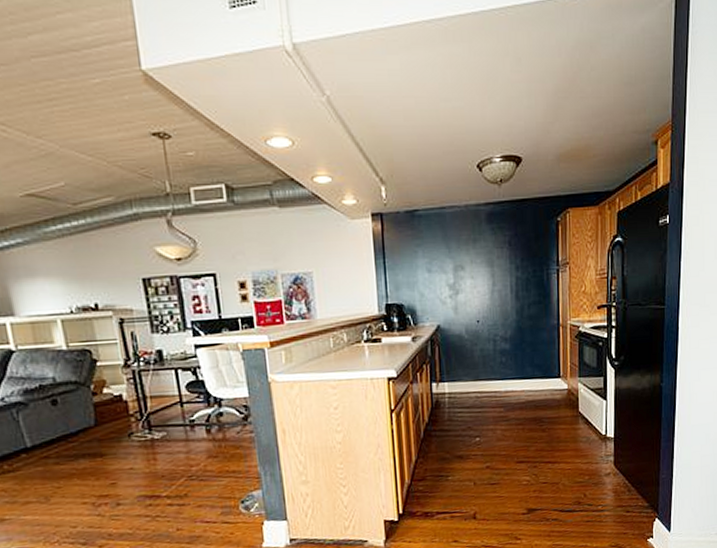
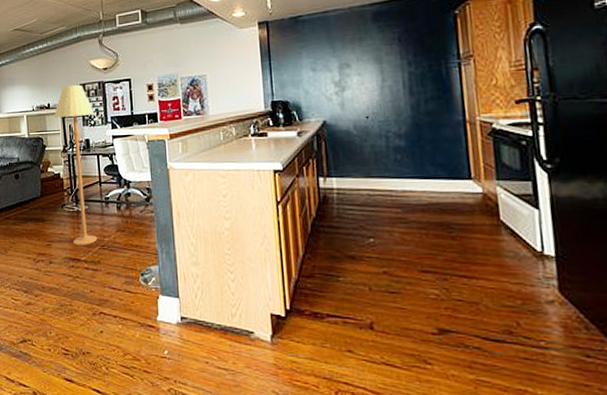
floor lamp: none [107,279,183,480] -> present [55,84,98,245]

